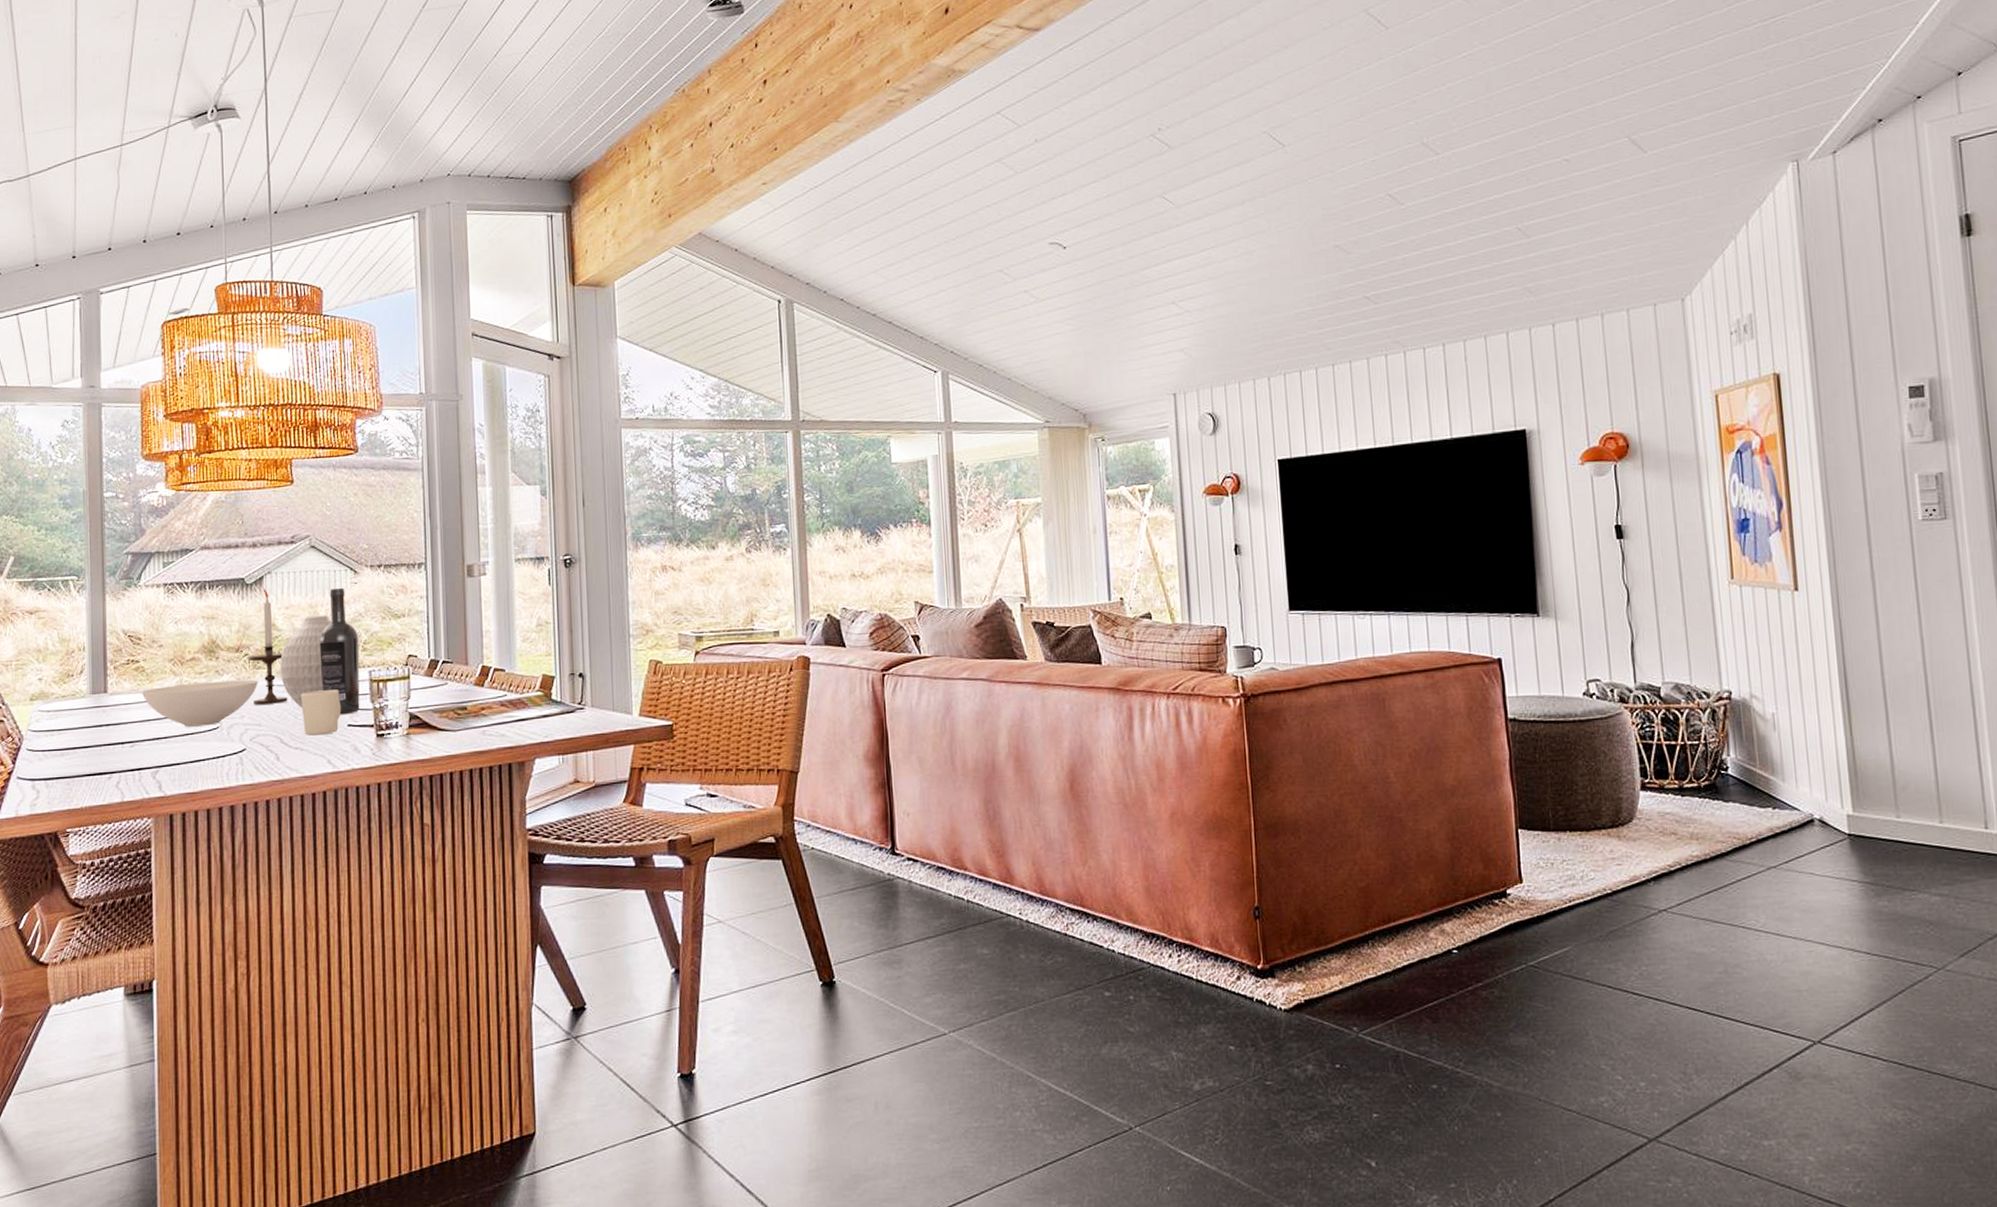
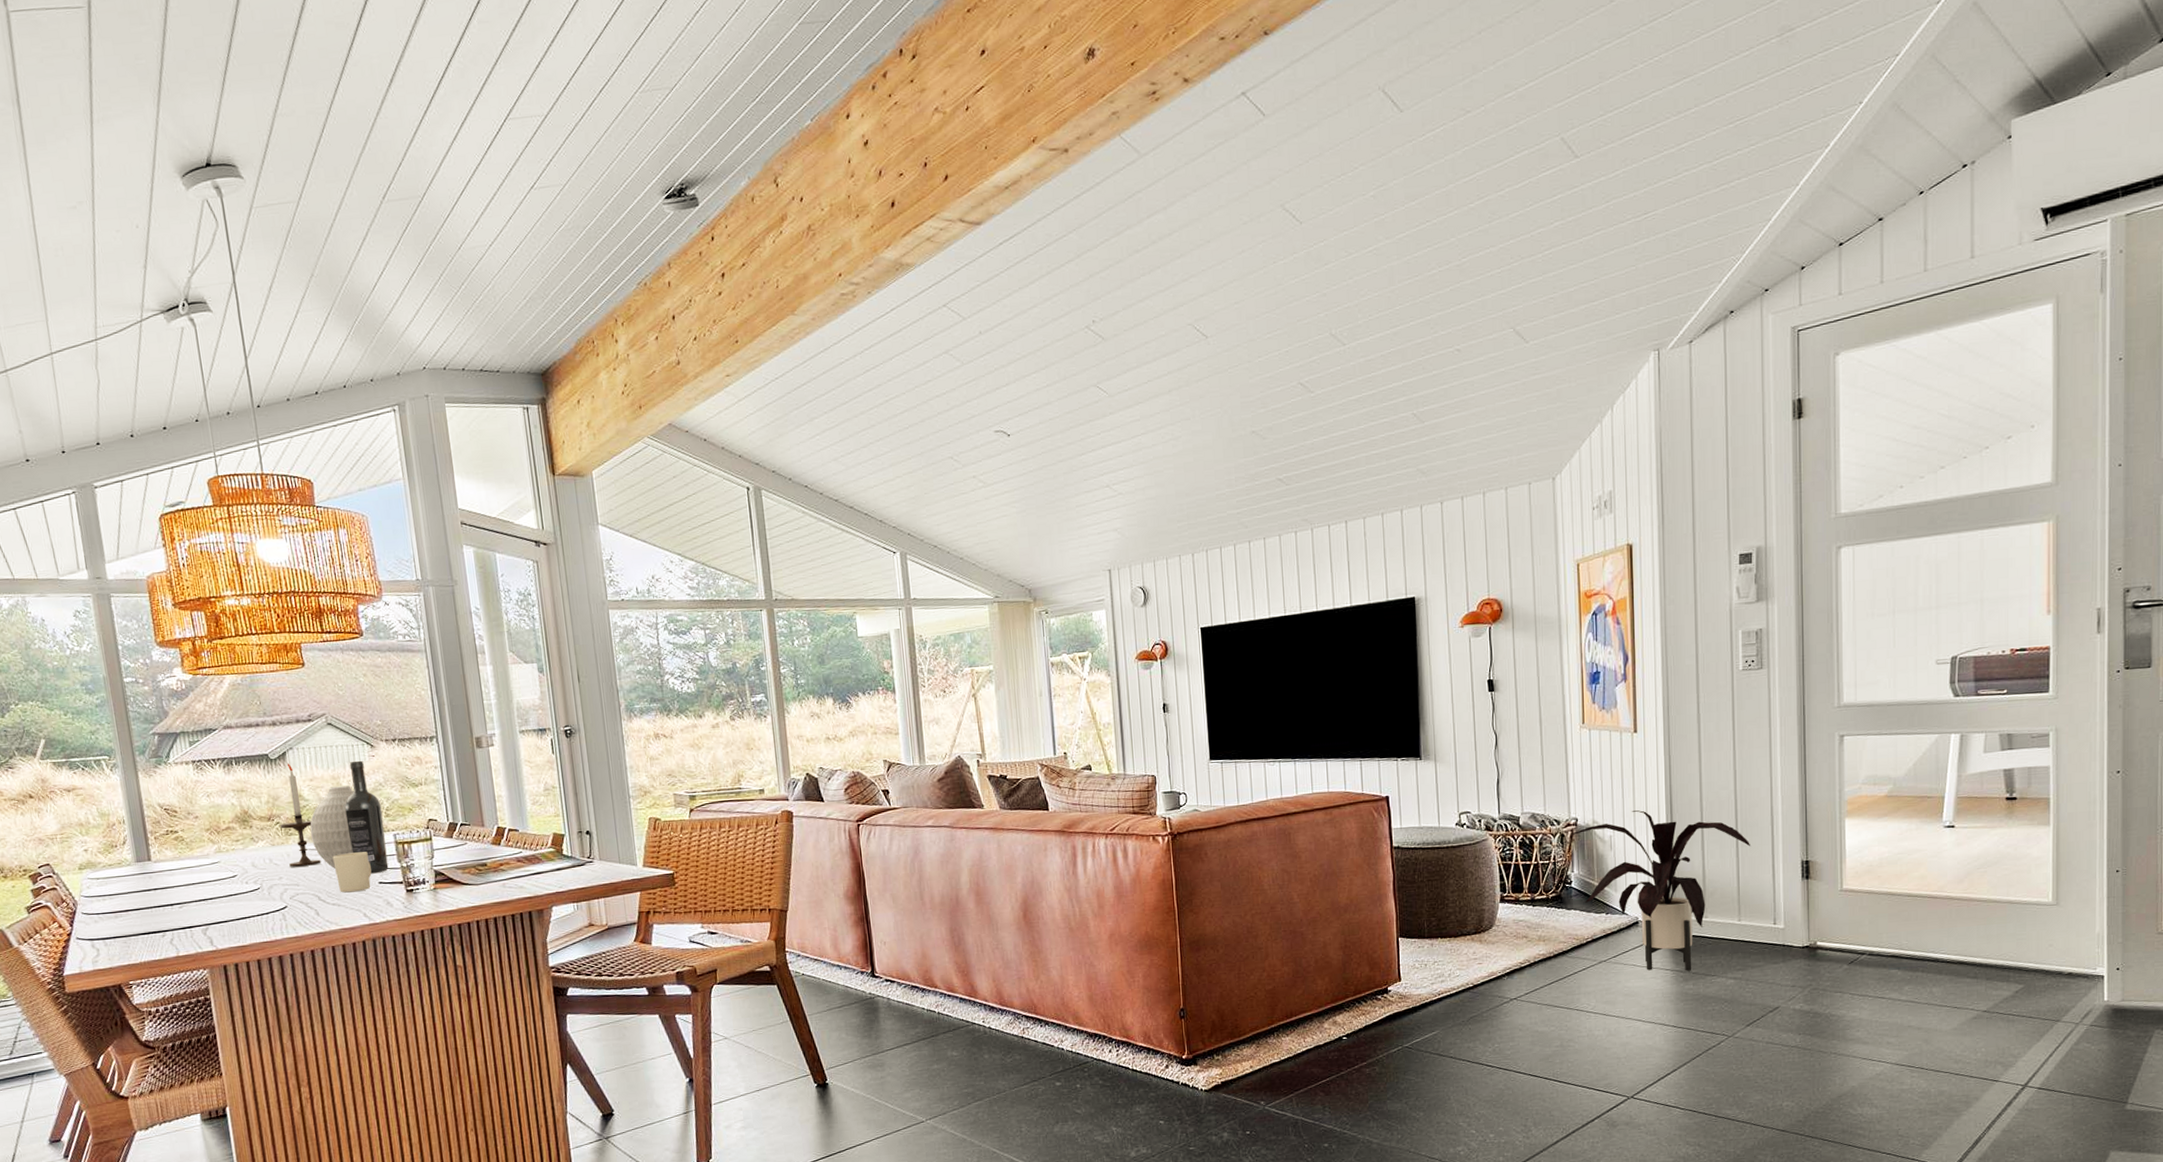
bowl: present [142,679,258,727] -> none [184,845,292,889]
house plant: none [1724,683,1948,884] -> present [1571,810,1750,971]

